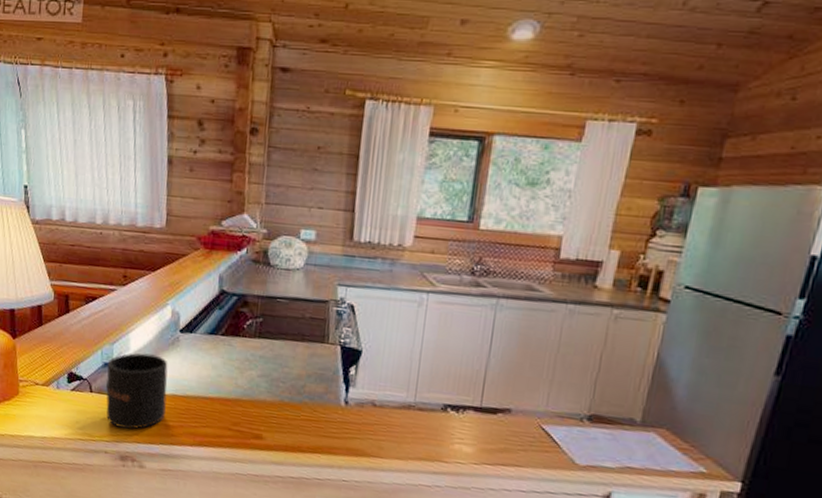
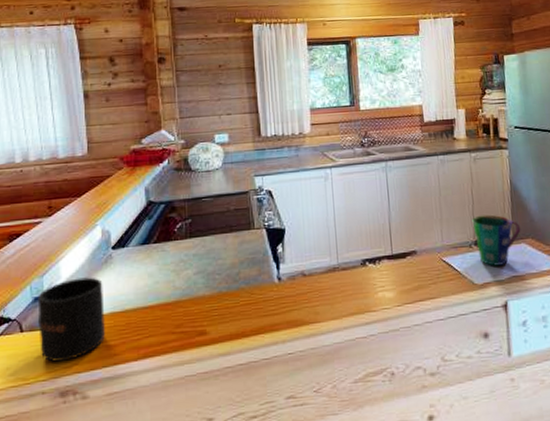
cup: none [589,386,656,452] -> present [472,214,521,266]

